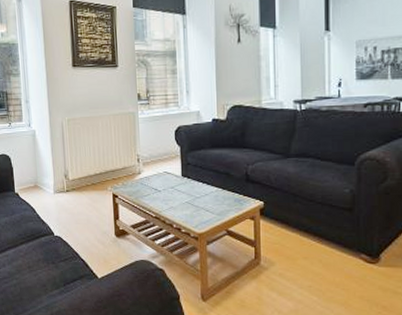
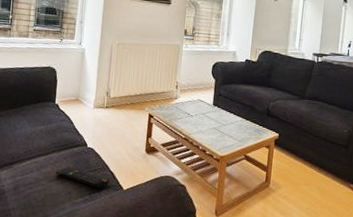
remote control: none [27,257,83,279] -> present [56,166,110,189]

